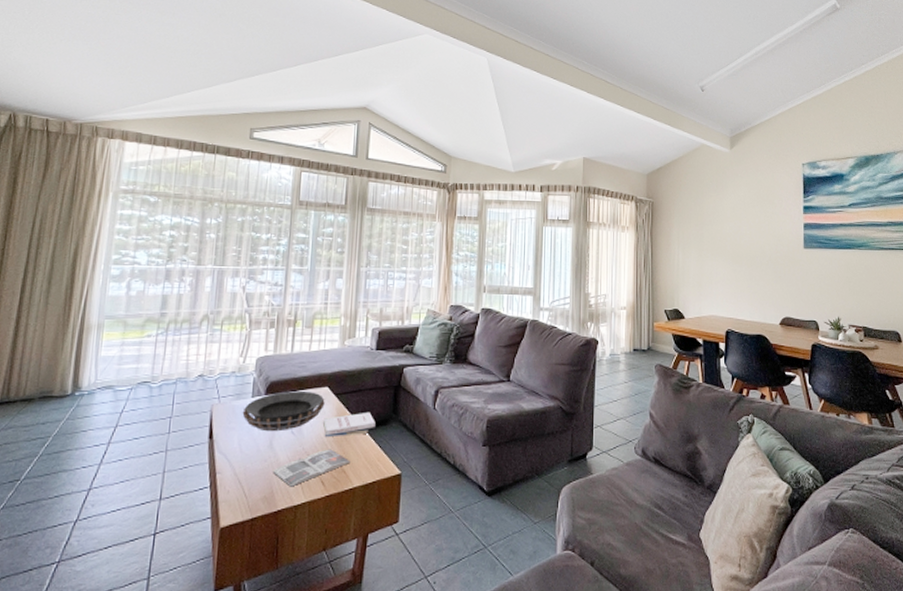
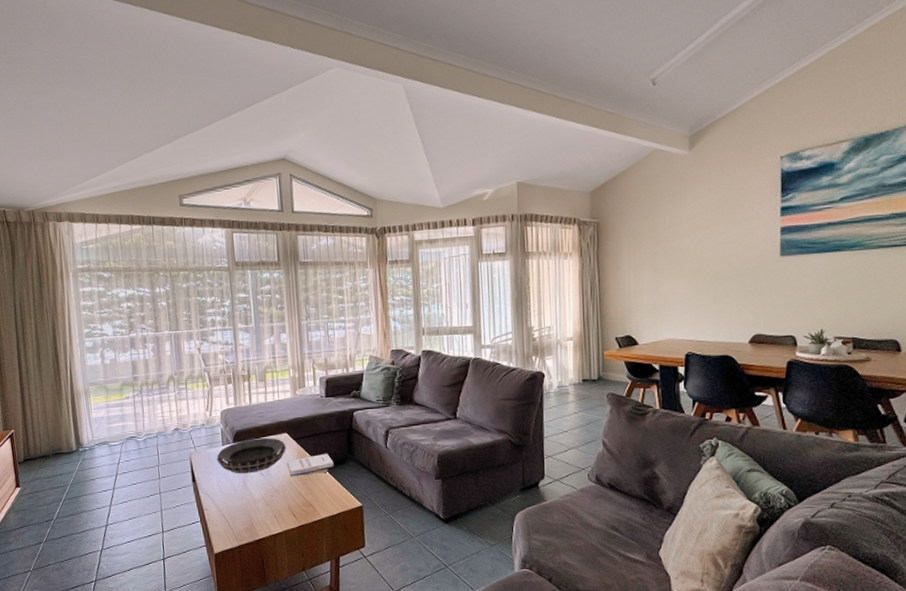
magazine: present [273,449,350,487] -> none [250,487,316,520]

